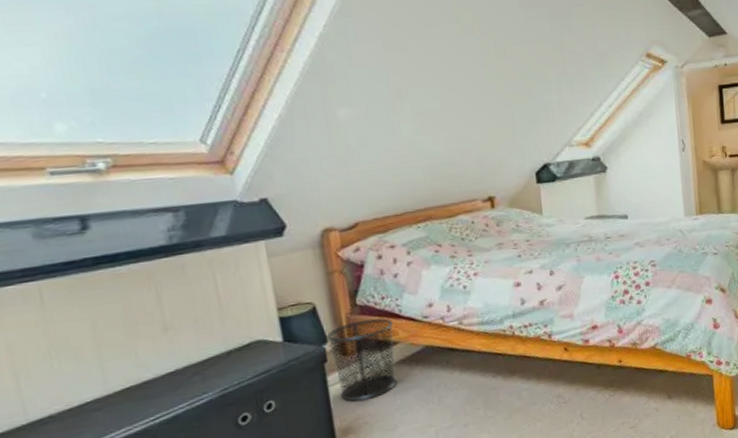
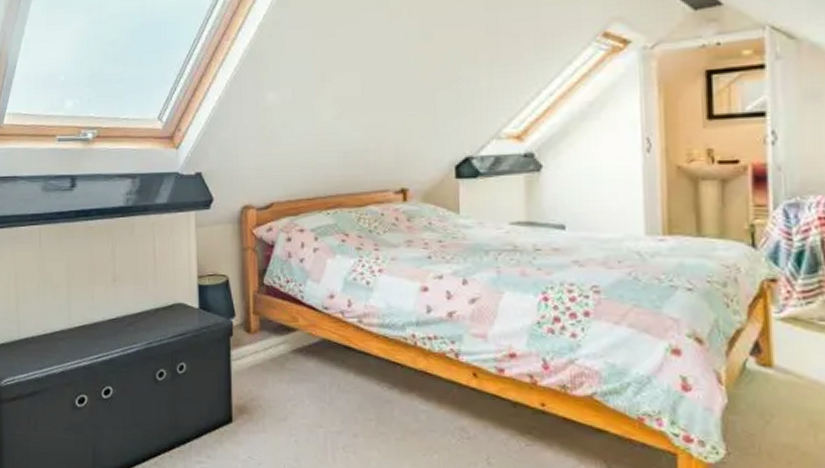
waste bin: present [326,317,397,402] -> none [235,300,295,383]

